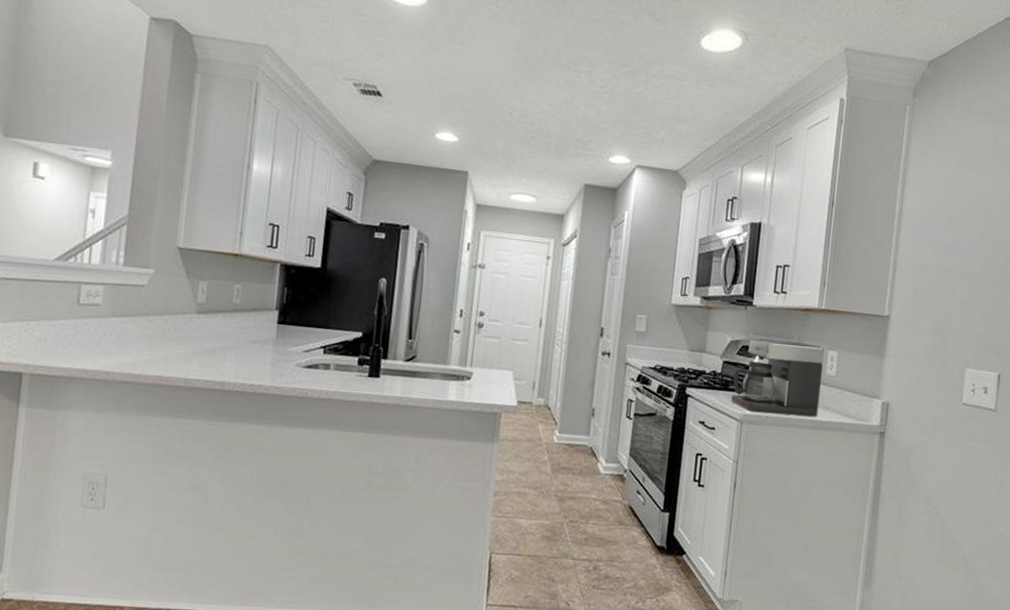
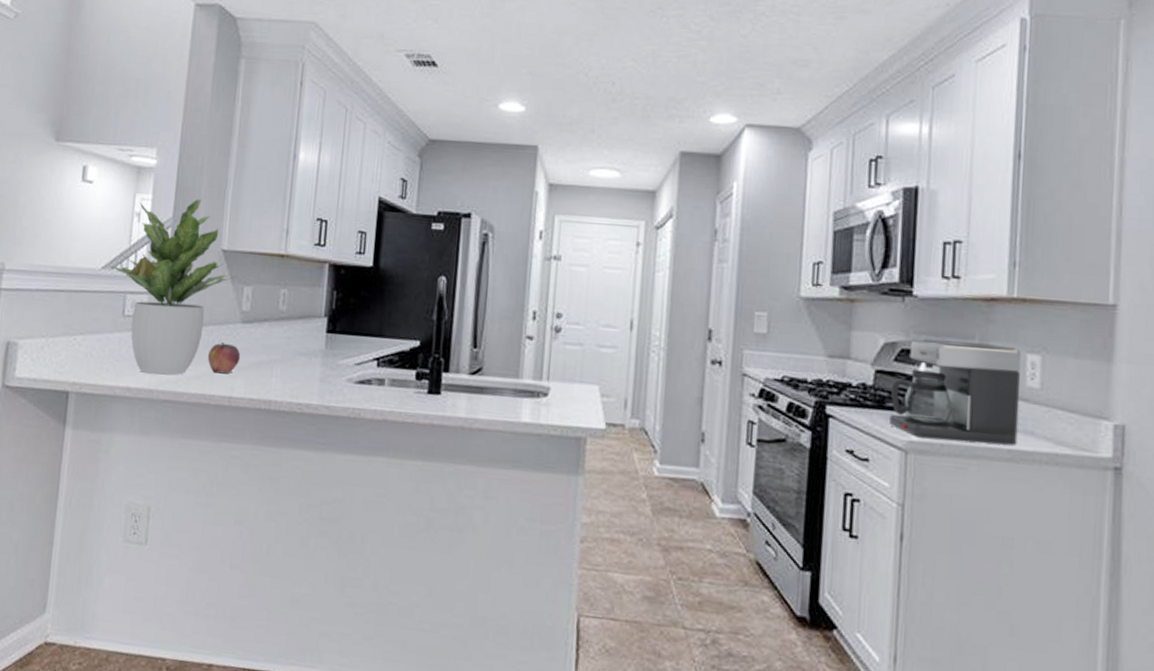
potted plant: none [64,199,193,359] -> present [110,199,238,376]
fruit: none [163,330,196,359] -> present [207,342,241,374]

